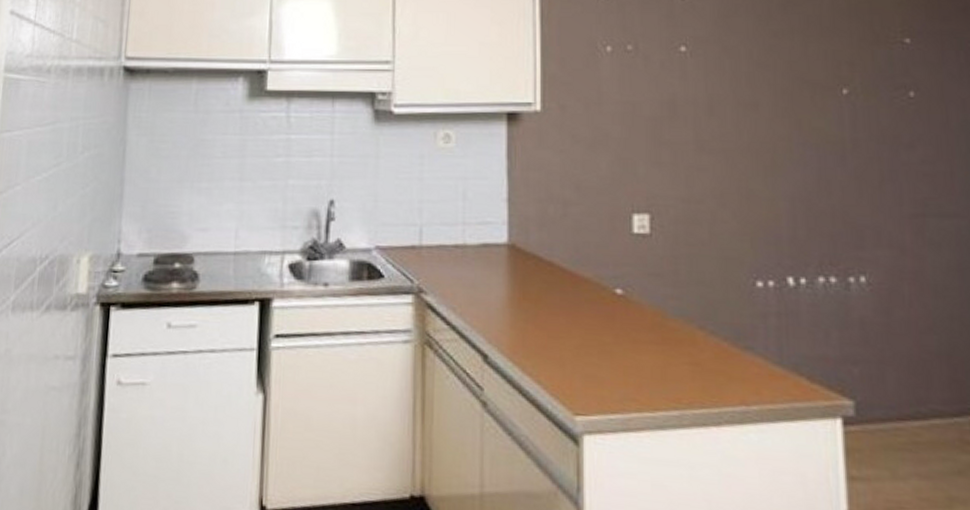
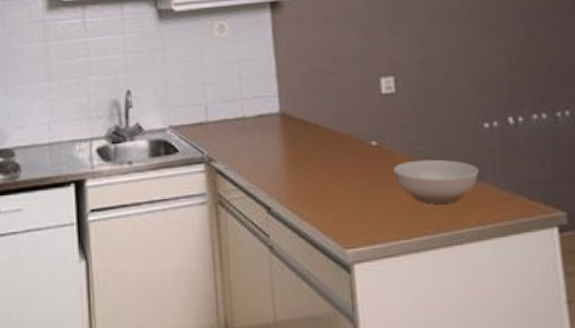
bowl: none [640,317,747,373] -> present [393,159,479,203]

